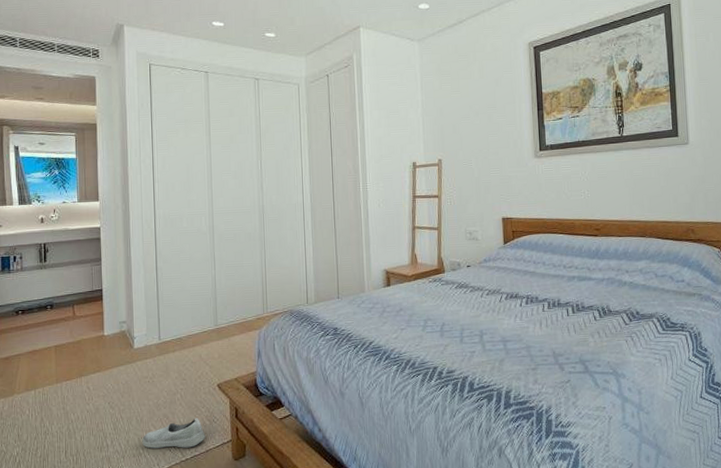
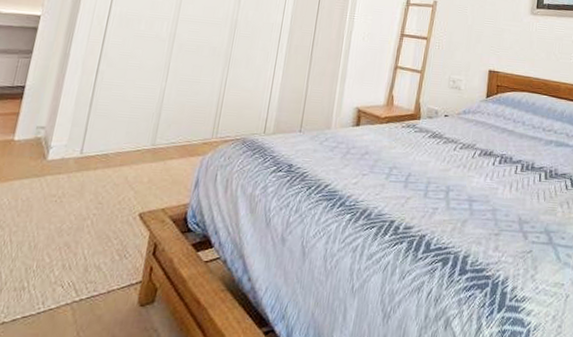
shoe: present [142,418,206,449] -> none [29,250,111,286]

